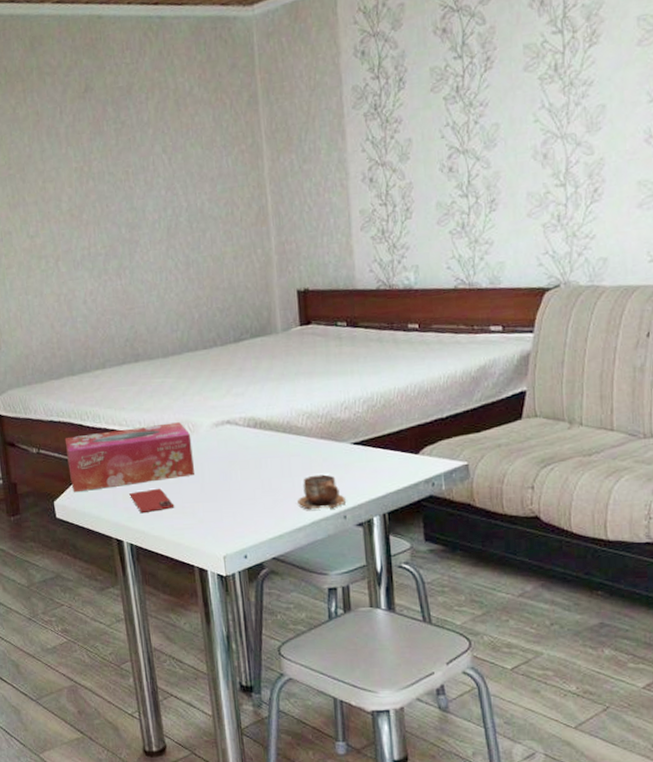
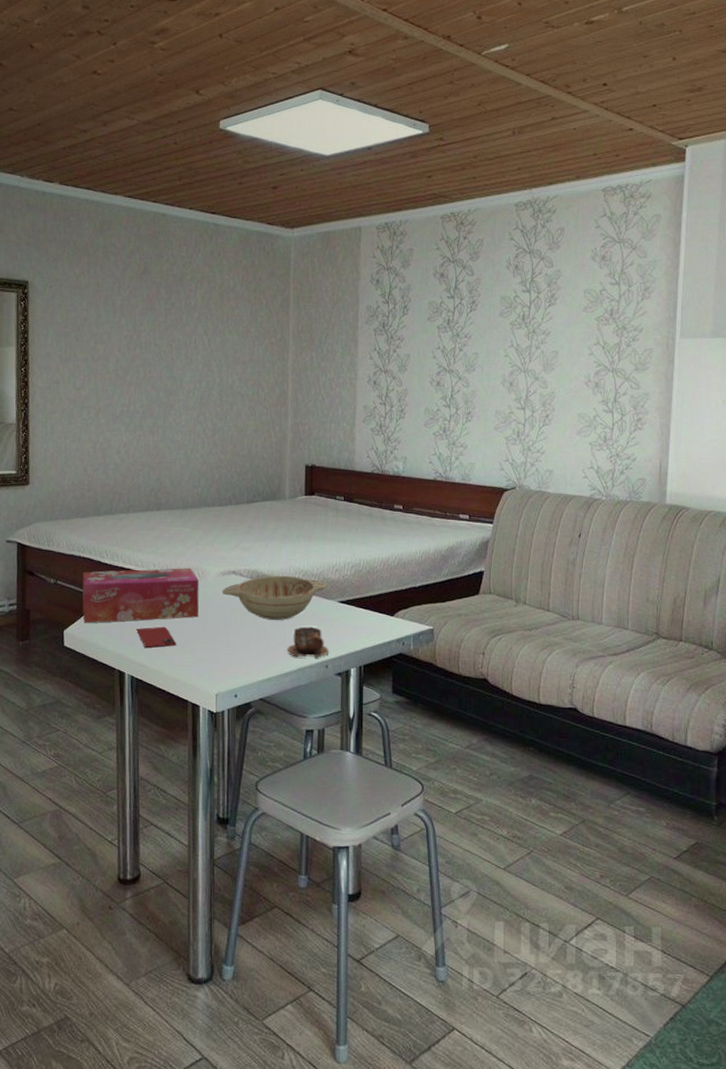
decorative bowl: none [217,419,336,471] -> present [222,575,327,620]

